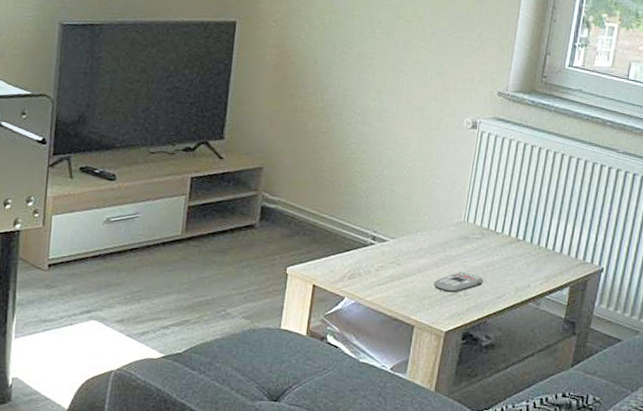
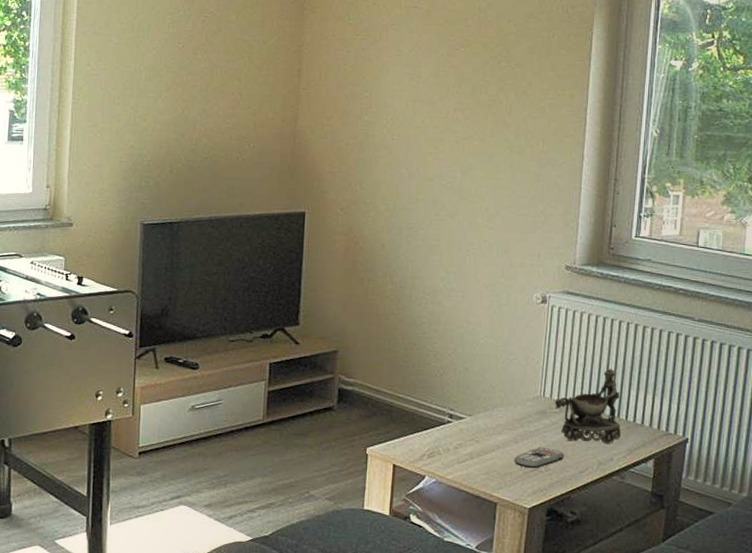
decorative bowl: none [477,197,542,272] -> present [554,369,621,445]

